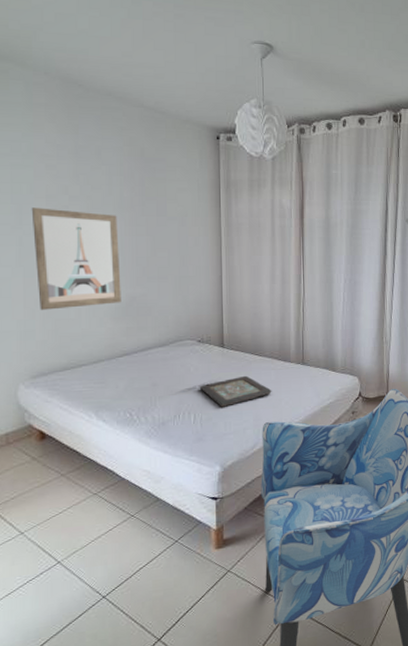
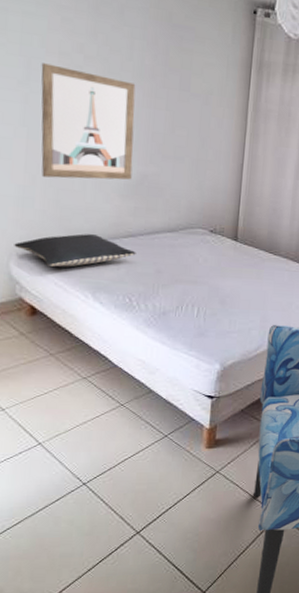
pillow: none [20,357,132,392] -> present [14,234,136,267]
decorative tray: present [199,375,272,407] -> none [206,273,283,304]

